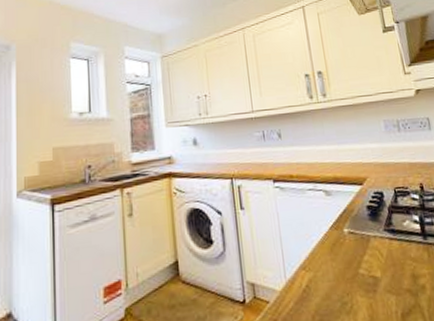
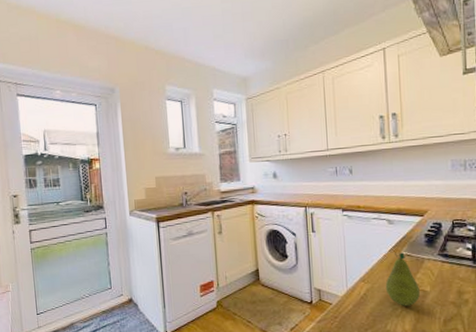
fruit: none [329,229,371,299] -> present [385,252,420,306]

